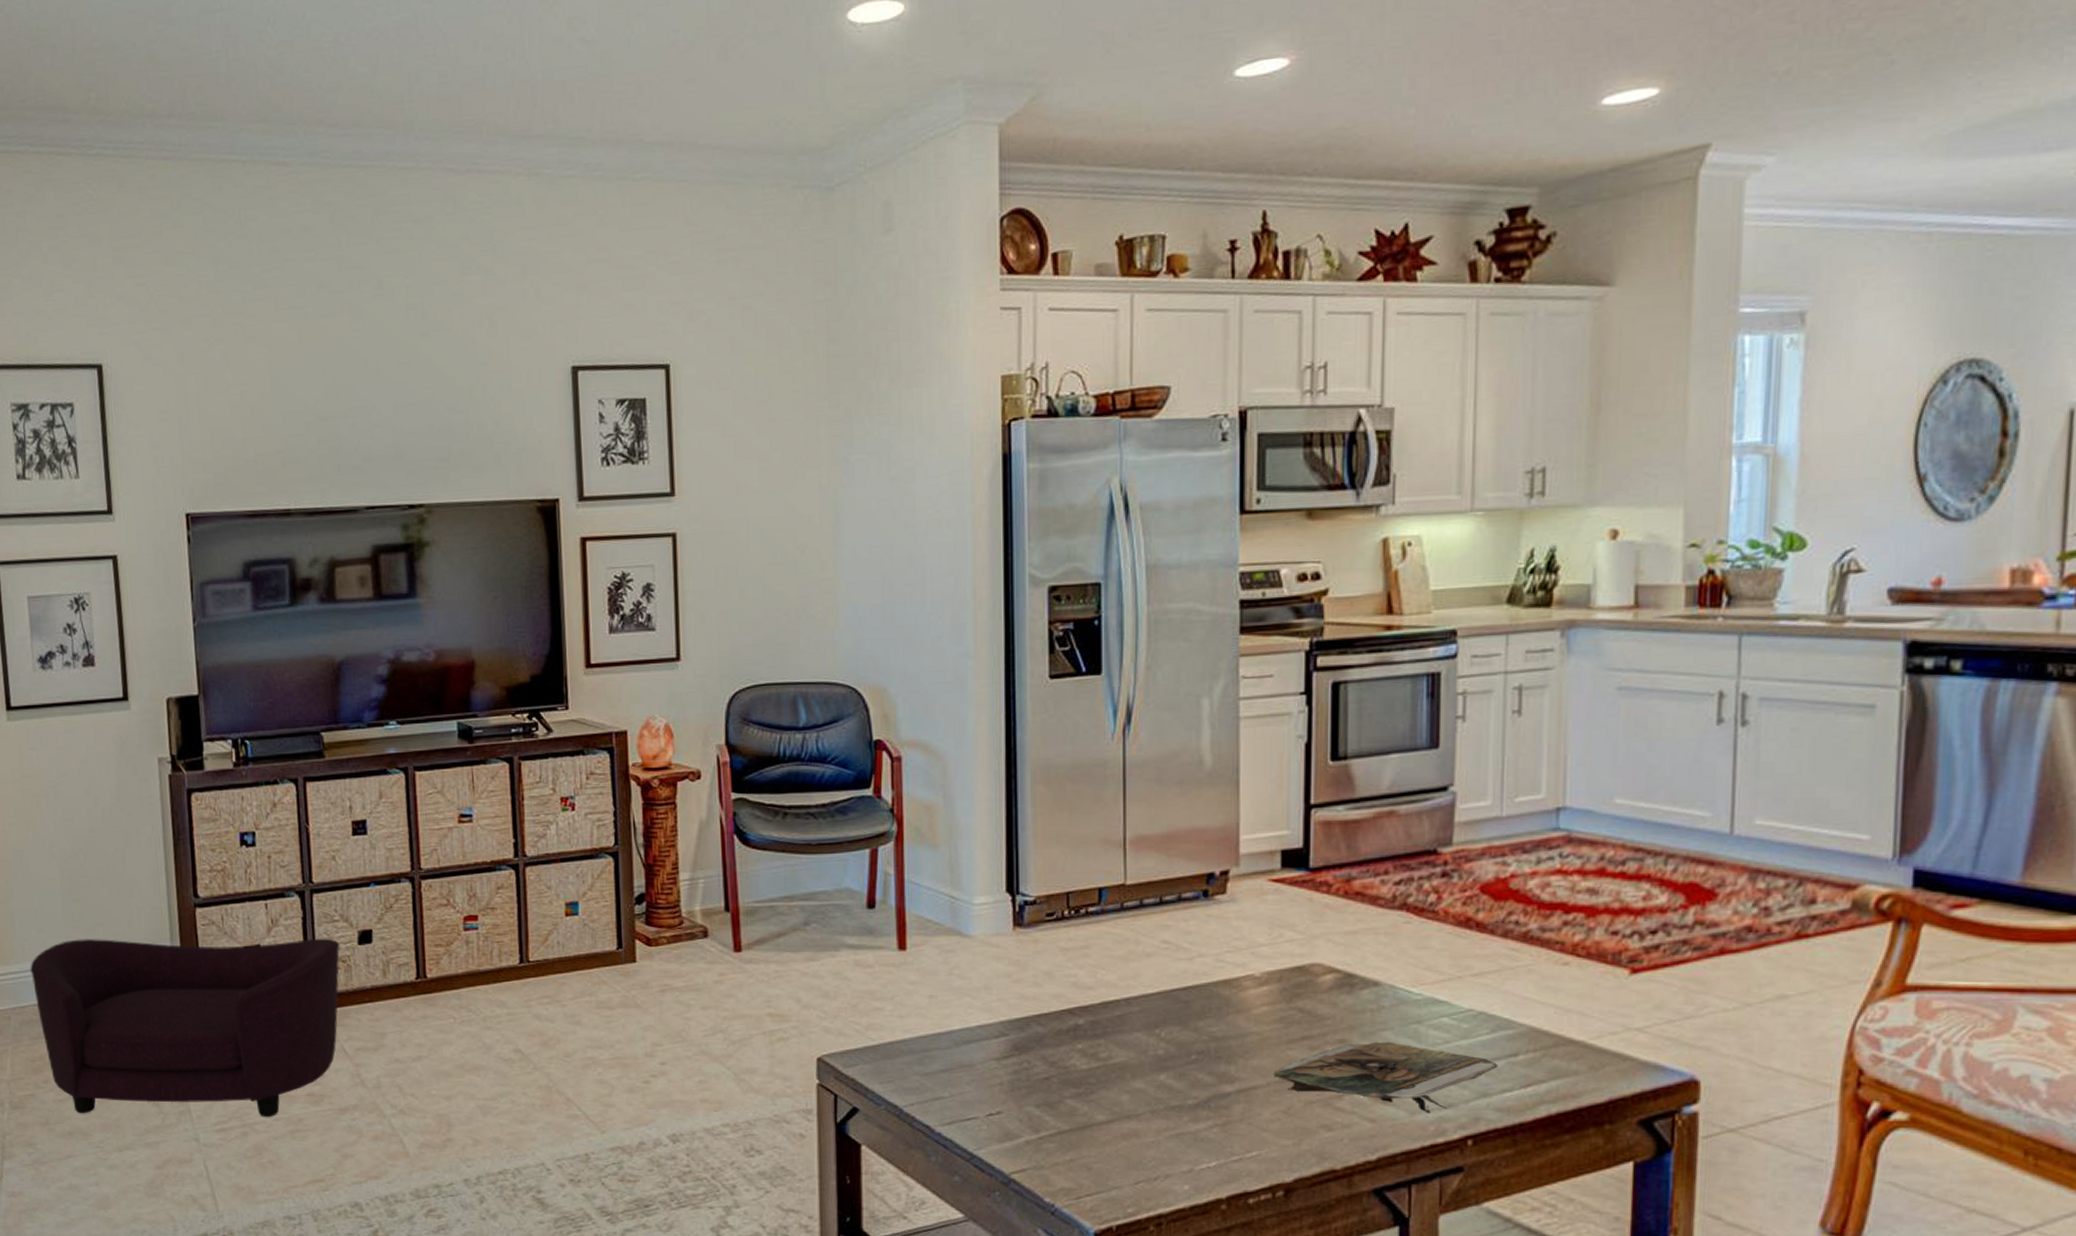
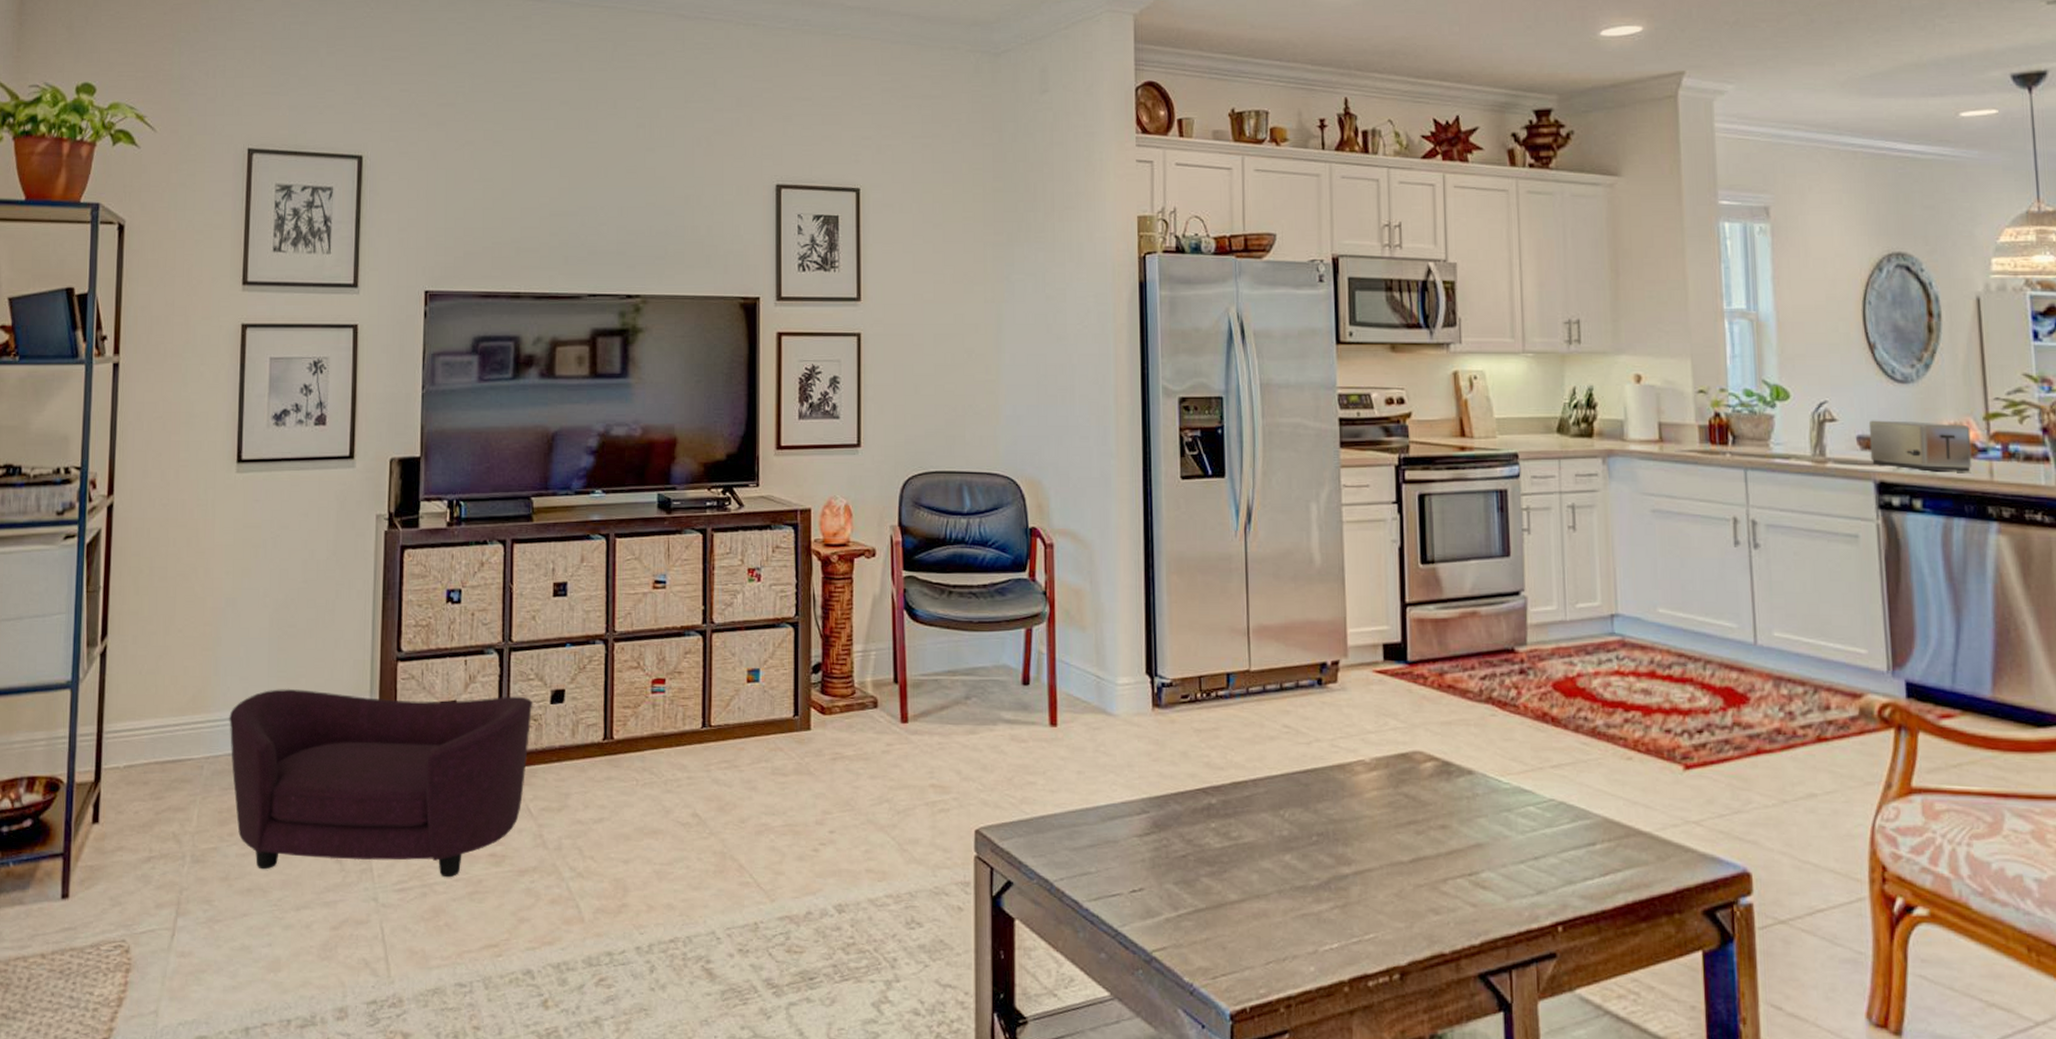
magazine: present [1274,1042,1499,1114] -> none [1386,828,1580,900]
toaster: none [1902,567,2038,627] -> present [1868,420,1973,472]

